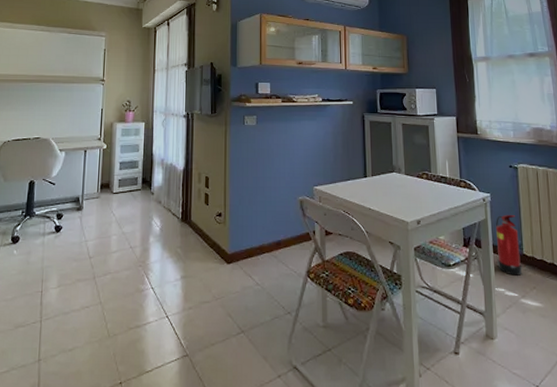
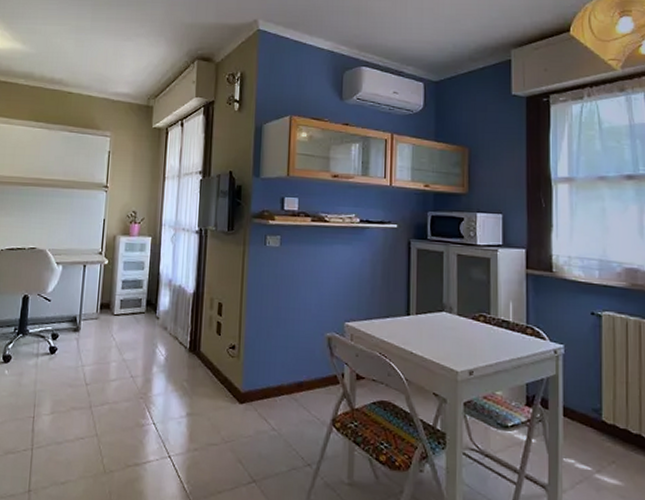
fire extinguisher: present [495,214,522,276] -> none [567,371,600,446]

